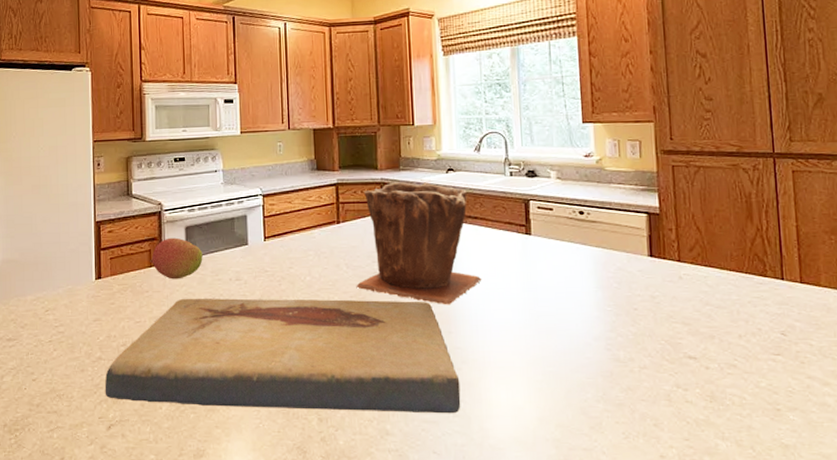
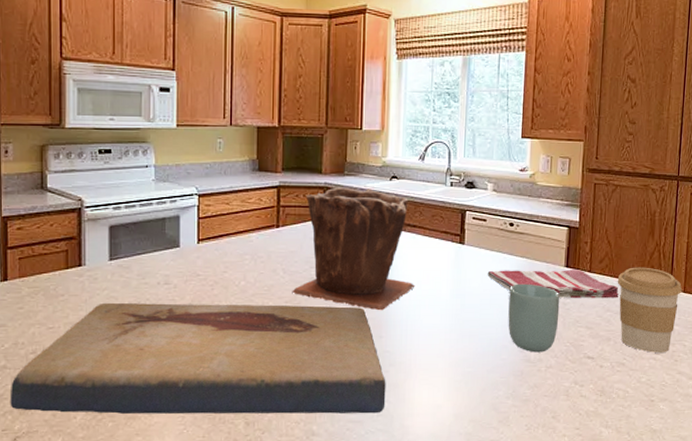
fruit: present [150,237,203,280] -> none [67,237,128,283]
dish towel: none [559,259,718,291] -> present [487,270,619,299]
cup: none [587,275,649,351] -> present [508,283,560,353]
coffee cup: none [714,255,799,353] -> present [617,267,683,353]

